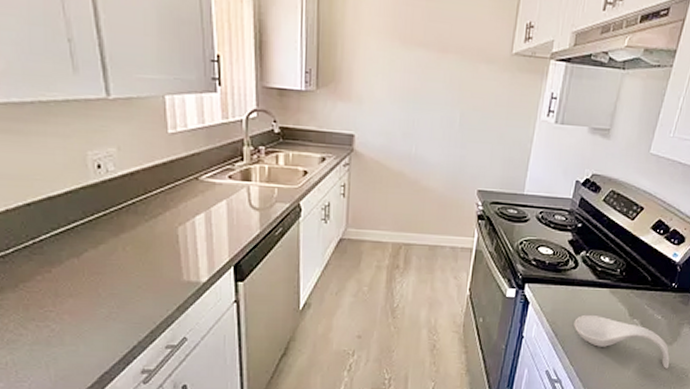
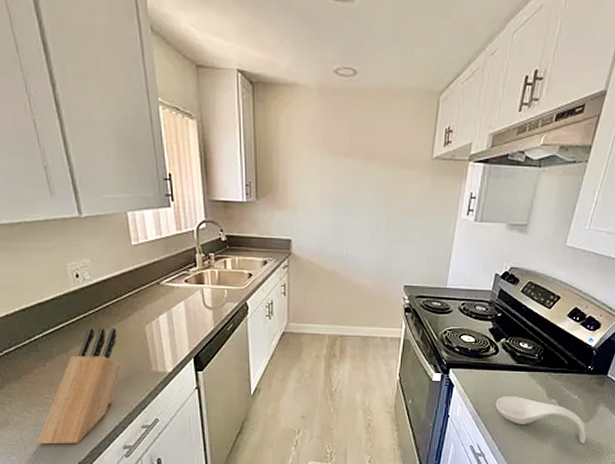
knife block: none [31,227,144,368] -> present [36,327,120,444]

